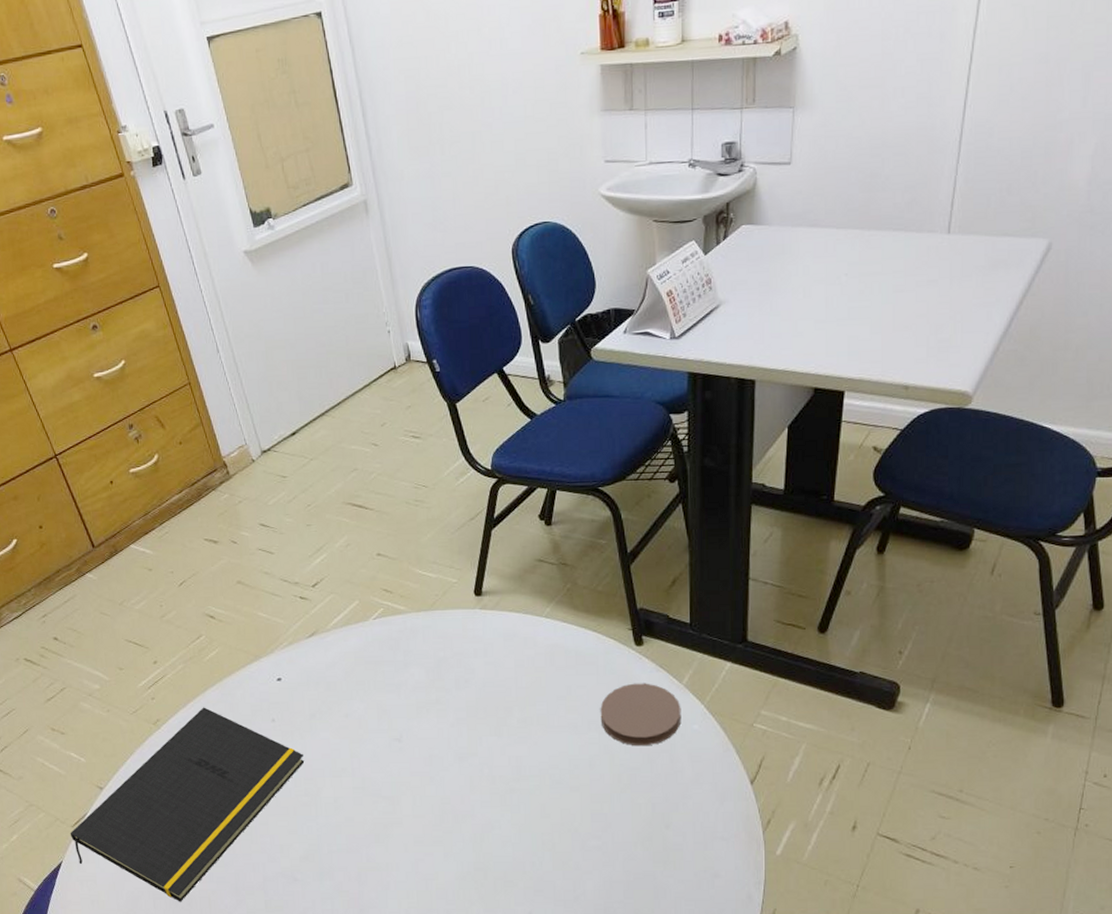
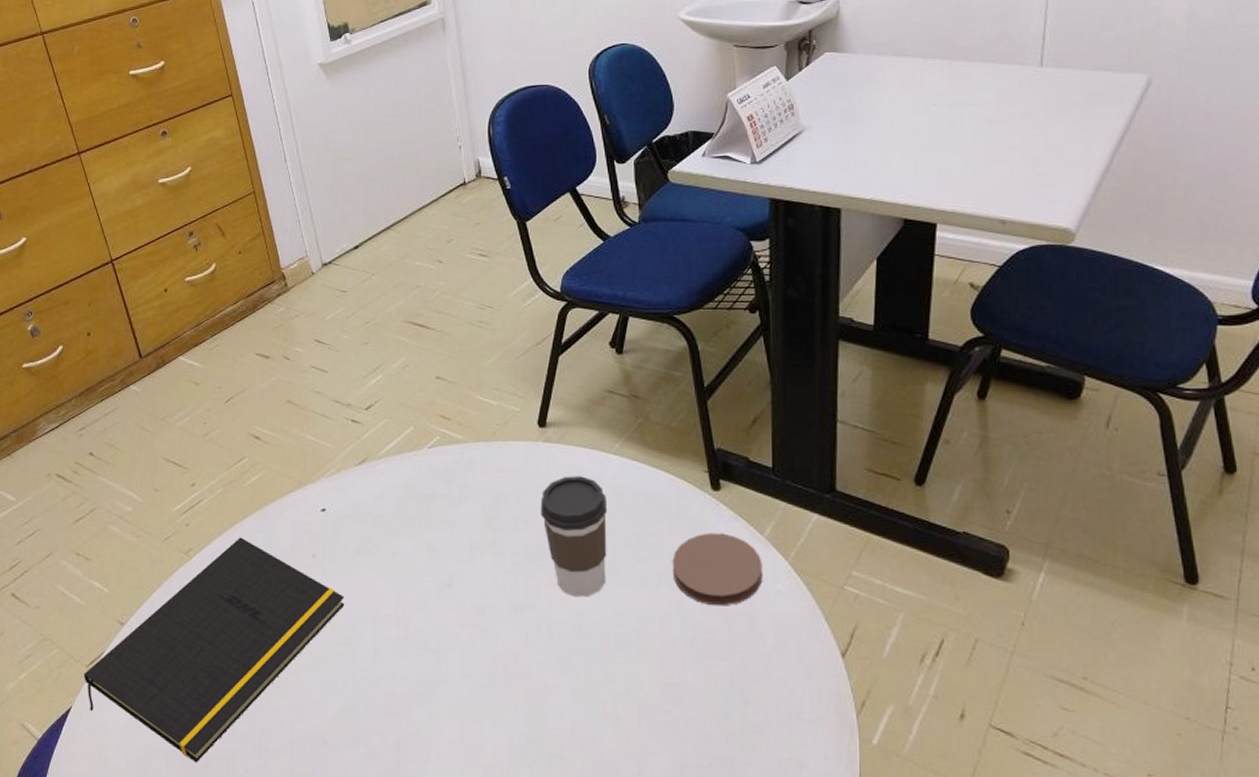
coffee cup: none [479,638,541,745] -> present [540,476,607,597]

